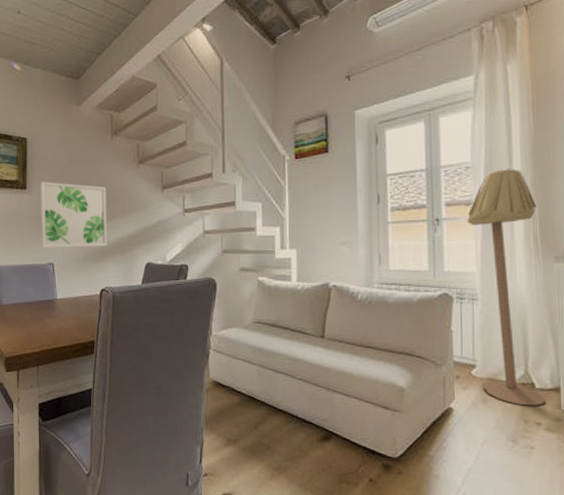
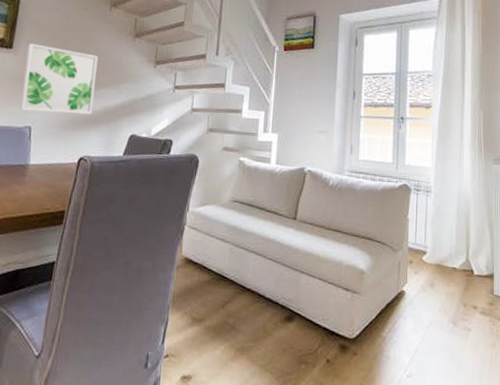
floor lamp: present [467,169,546,406] -> none [426,80,482,291]

